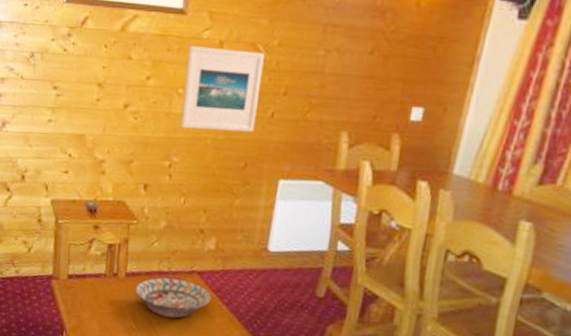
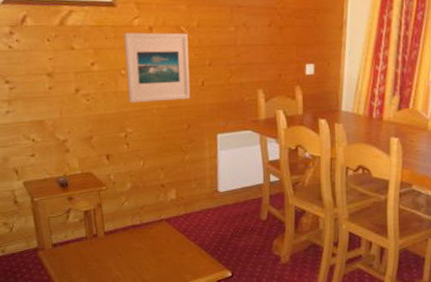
decorative bowl: present [134,277,211,319] -> none [114,228,180,262]

